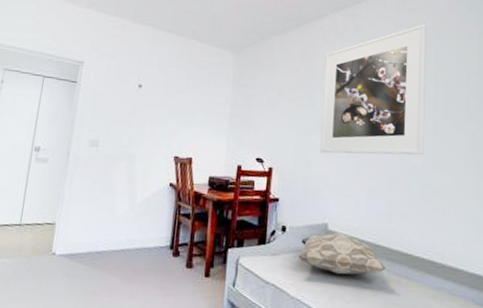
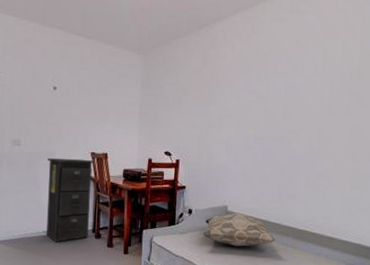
filing cabinet: none [118,161,178,259] -> present [46,158,95,242]
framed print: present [319,23,427,155] -> none [220,24,317,146]

